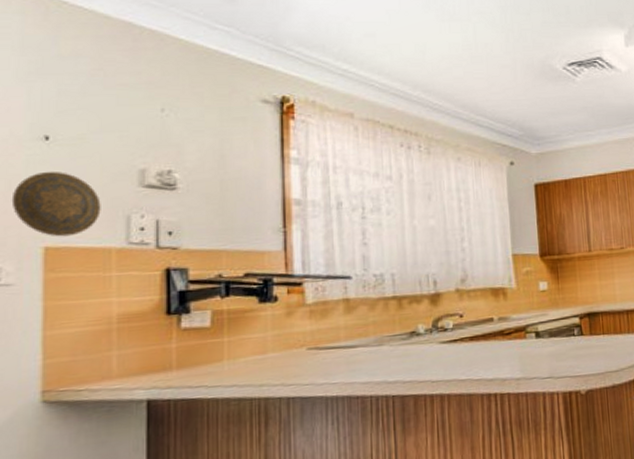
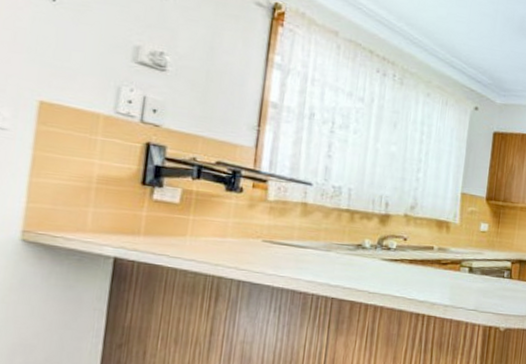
decorative plate: present [11,171,101,237] -> none [15,30,96,96]

